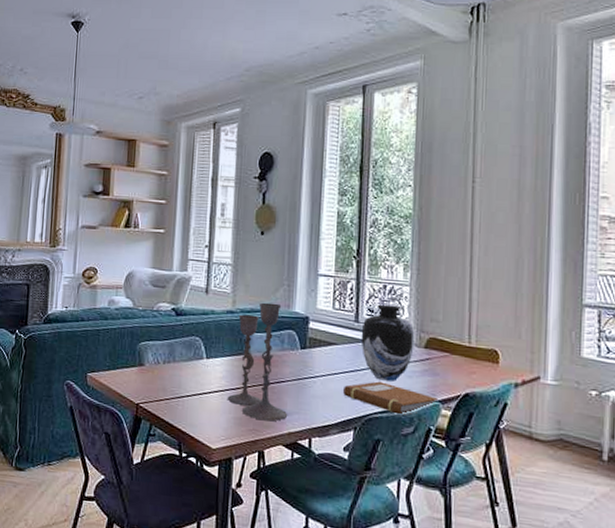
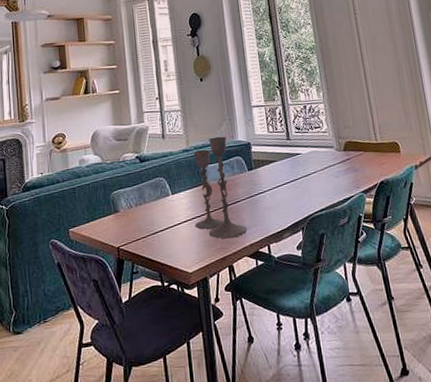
notebook: present [343,381,439,415] -> none [288,185,362,210]
vase: present [361,304,415,382] -> none [293,120,336,184]

